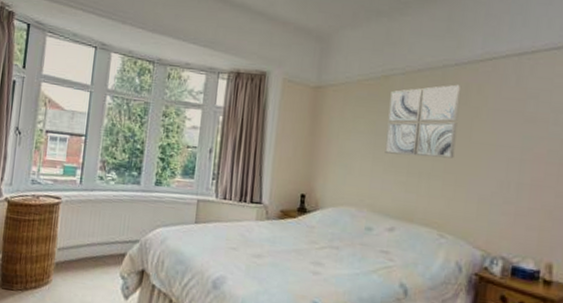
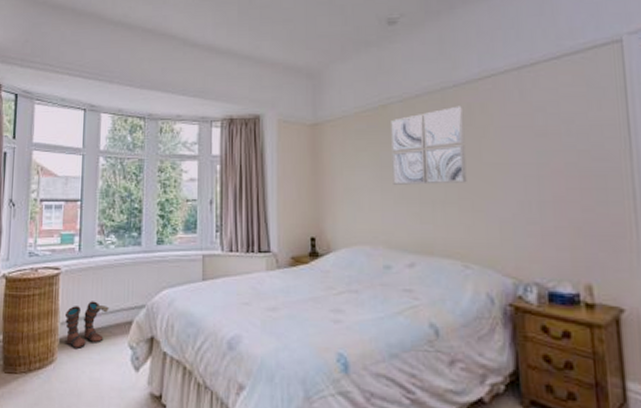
boots: none [61,231,106,274] -> present [64,301,110,349]

